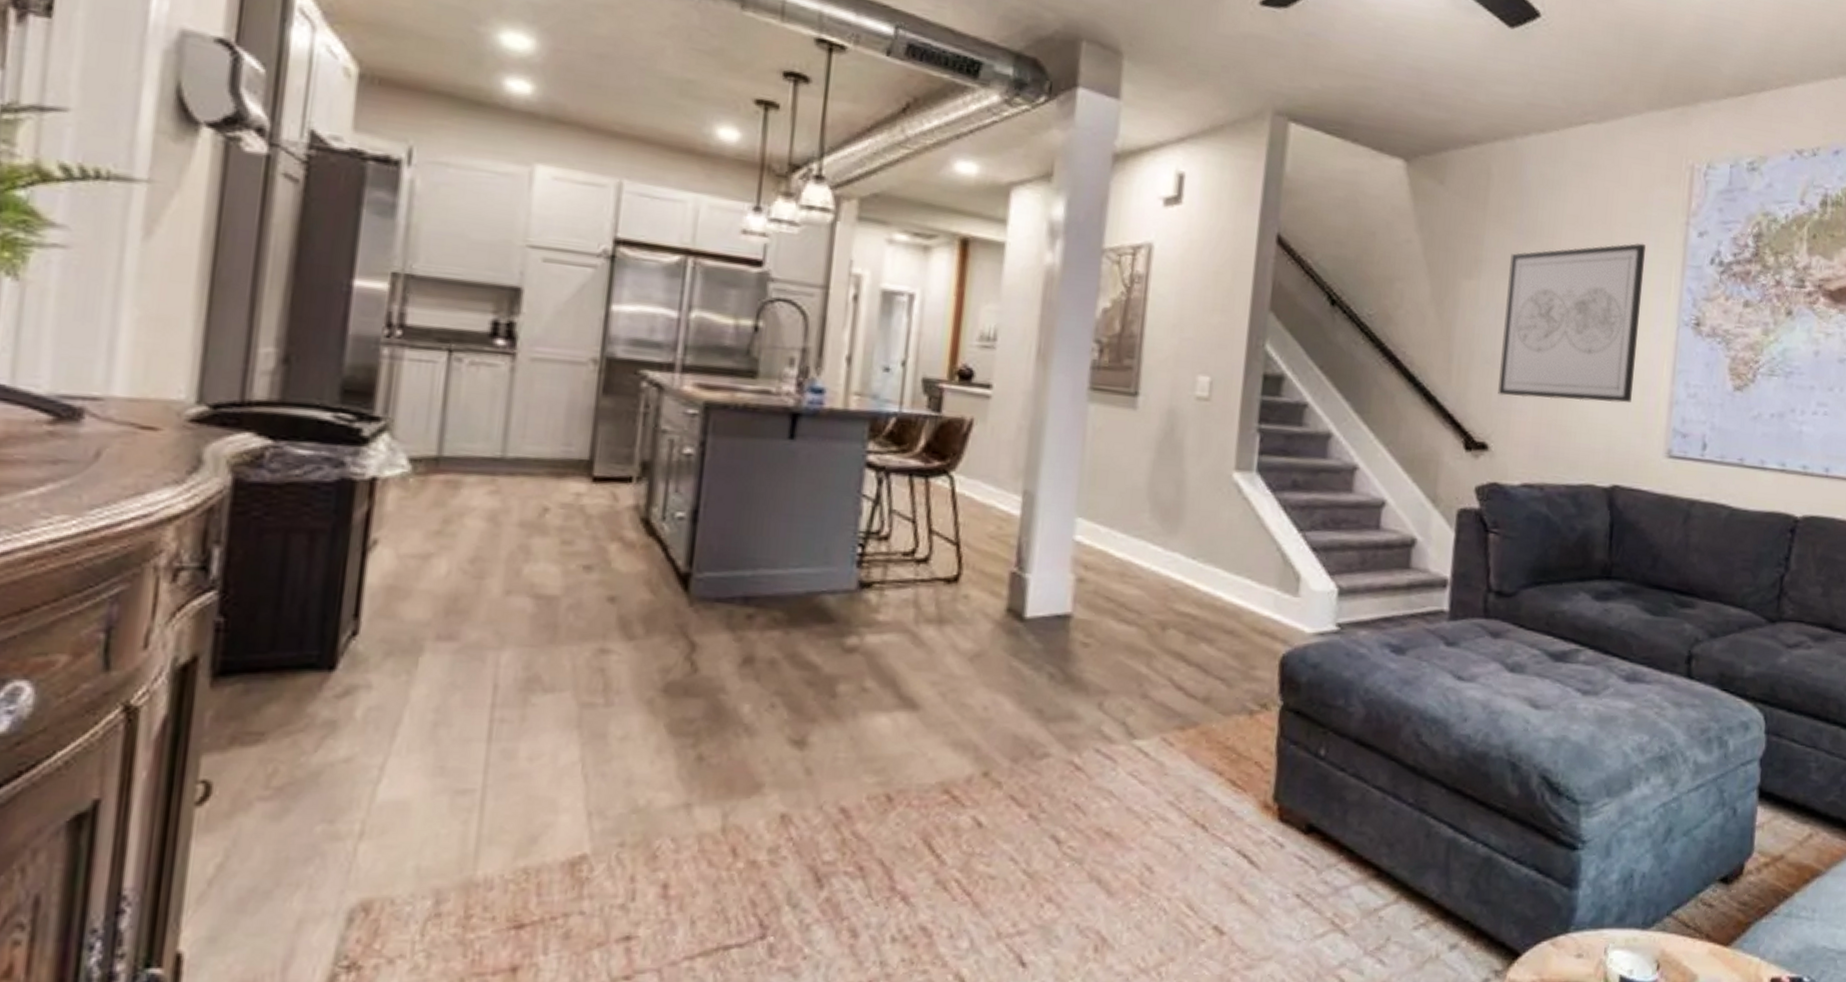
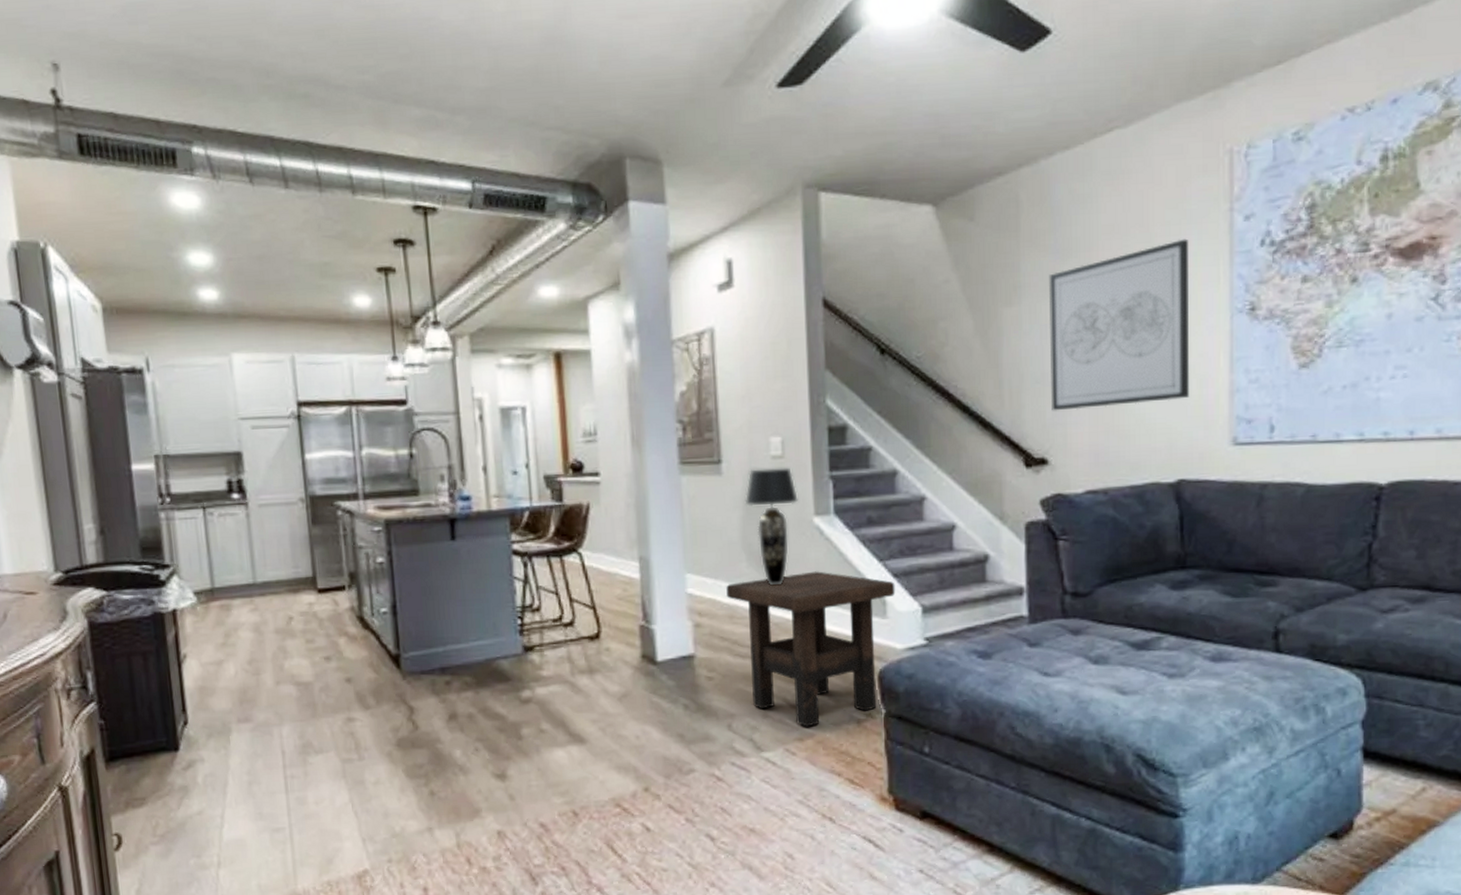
side table: none [1120,533,1313,714] -> present [726,571,896,727]
table lamp: none [1158,408,1220,545] -> present [744,467,799,586]

